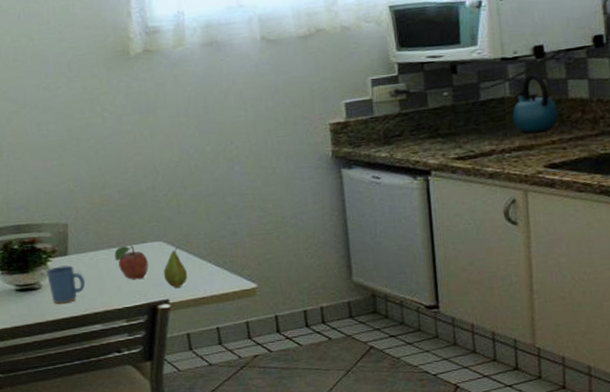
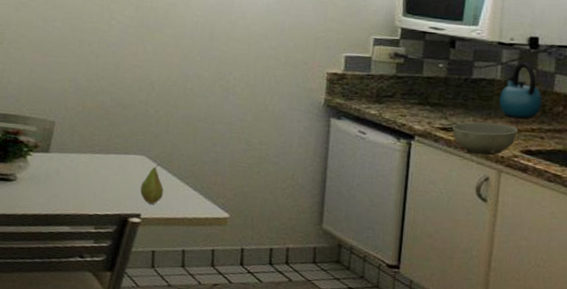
mug: present [46,265,86,304] -> none [24,161,62,200]
fruit: present [114,245,149,280] -> none [95,153,127,190]
bowl: none [468,141,538,179] -> present [452,121,518,156]

